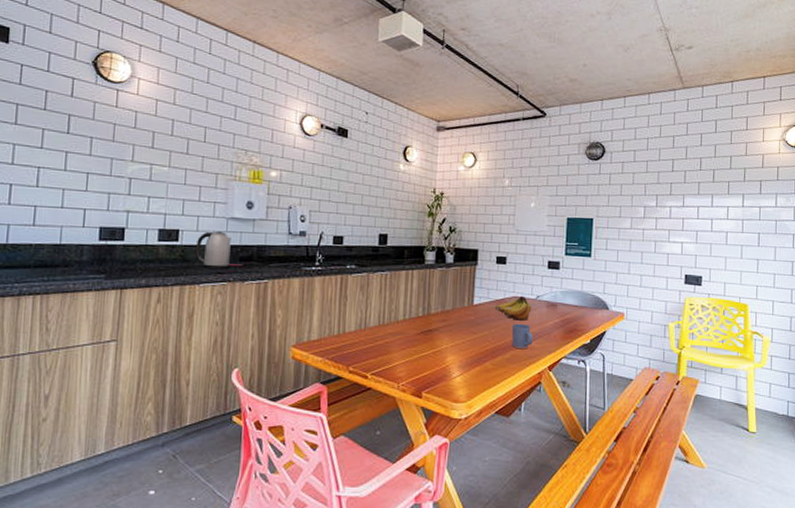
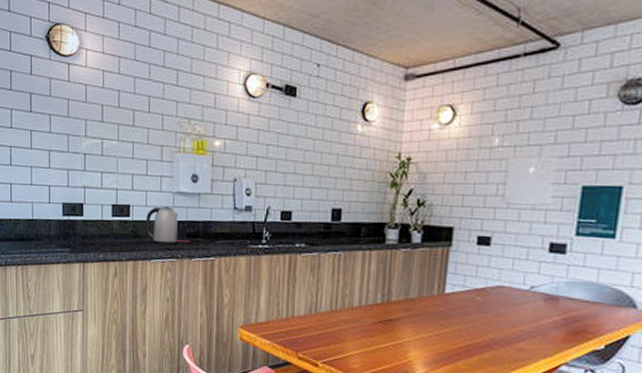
fruit: present [495,295,532,321] -> none [473,285,523,316]
mug: present [511,323,533,350] -> none [493,318,523,351]

